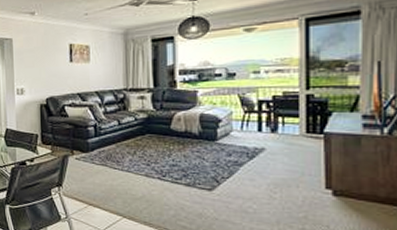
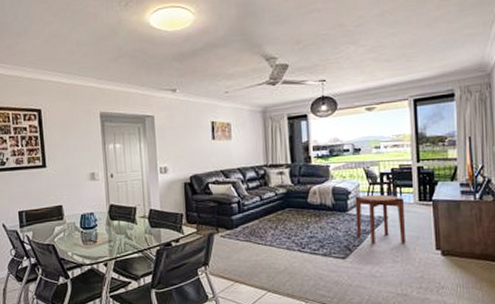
side table: none [226,124,288,179] -> present [355,195,405,245]

